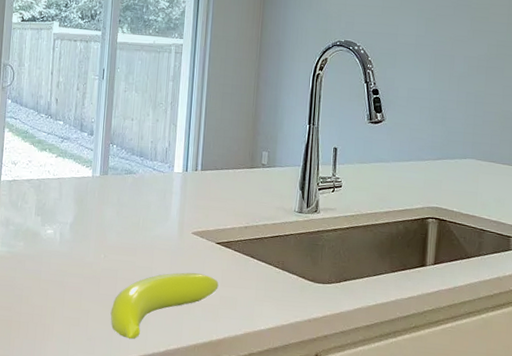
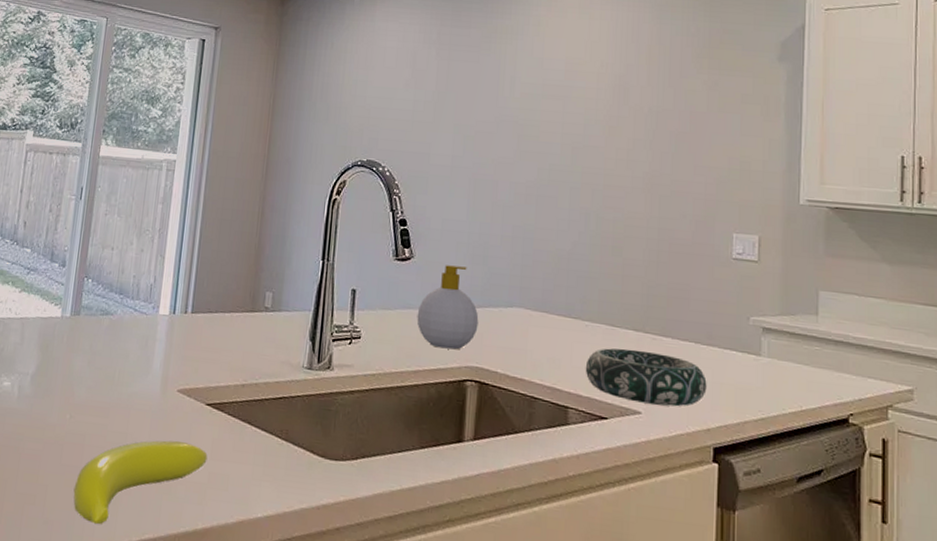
soap bottle: none [387,126,439,194] -> present [417,265,479,350]

